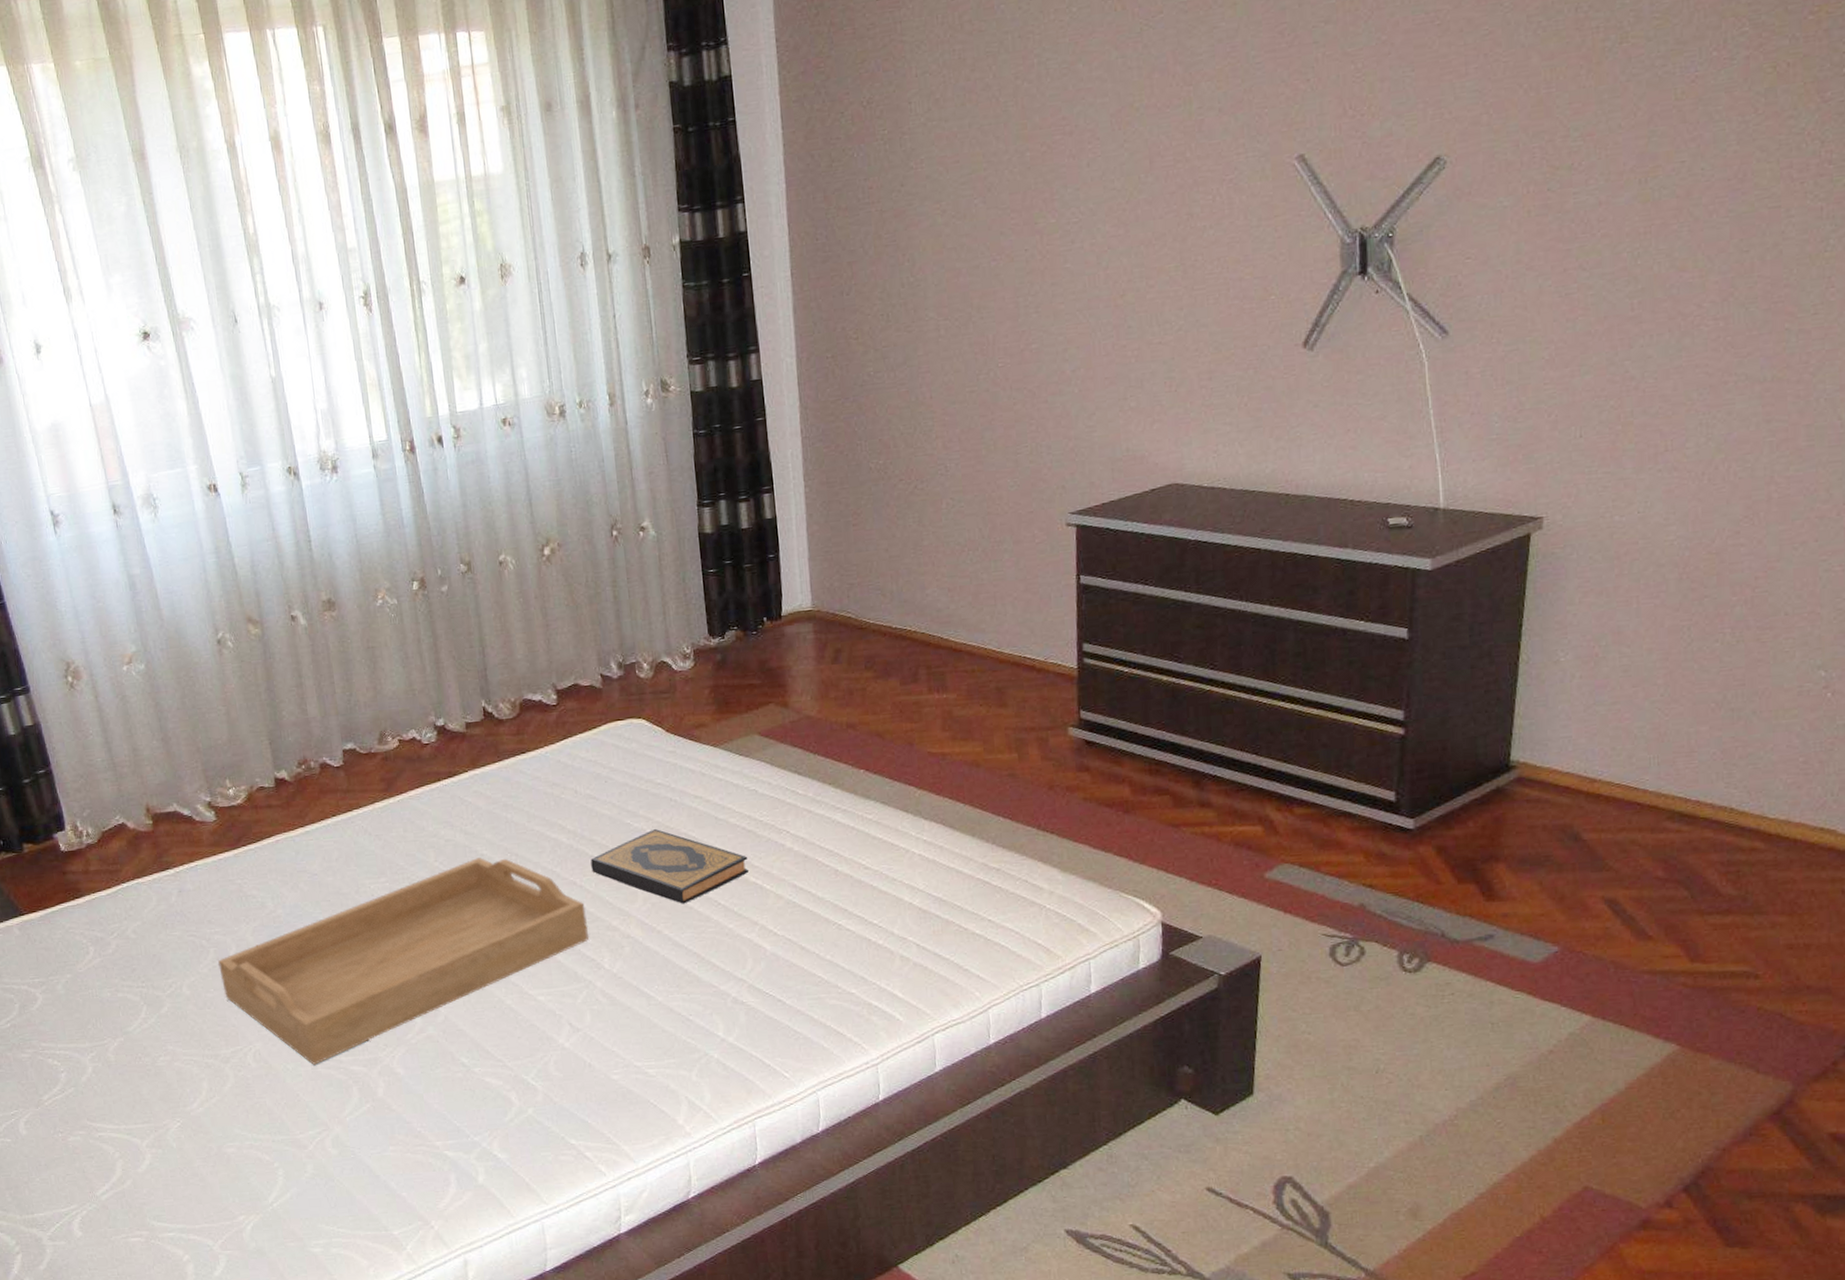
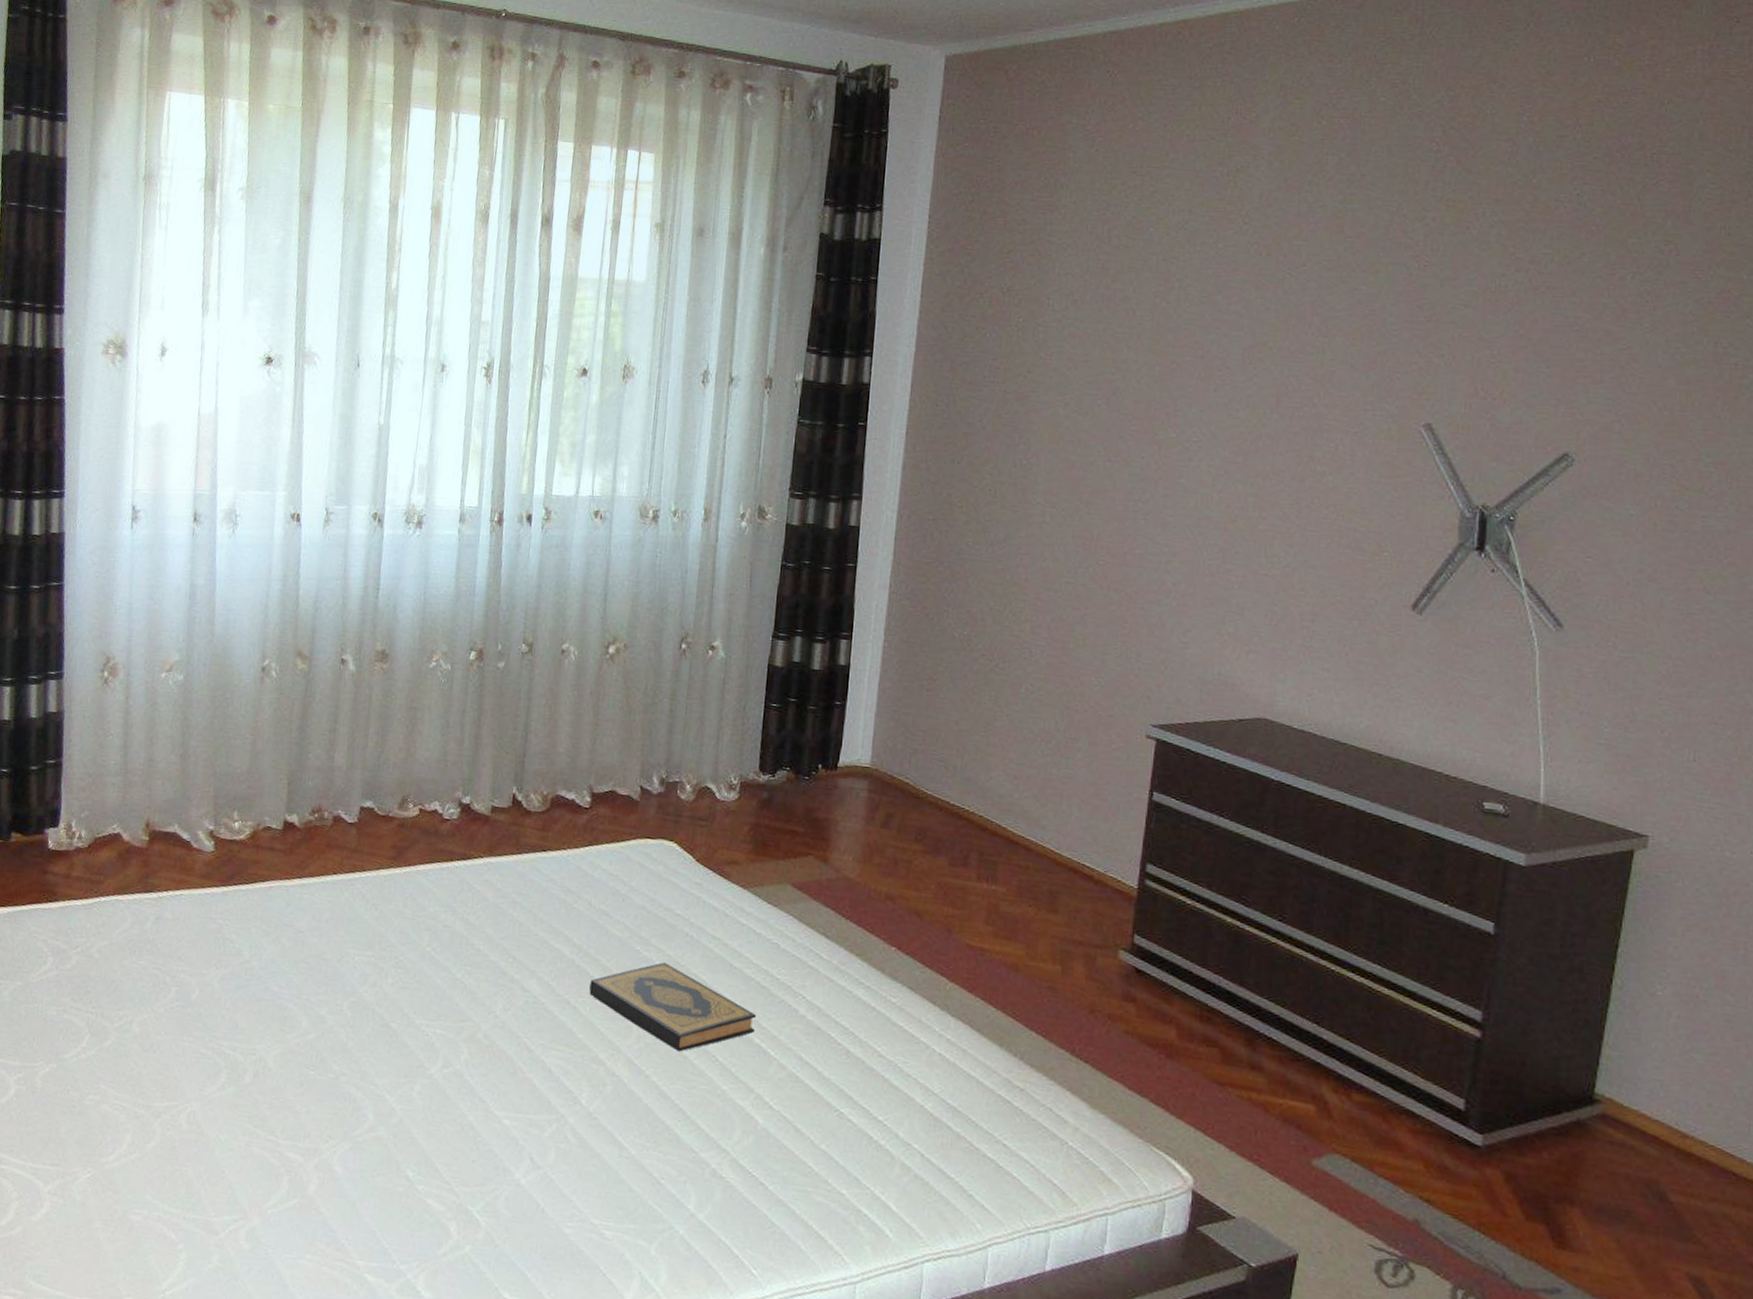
serving tray: present [218,858,589,1065] -> none [174,952,574,1142]

